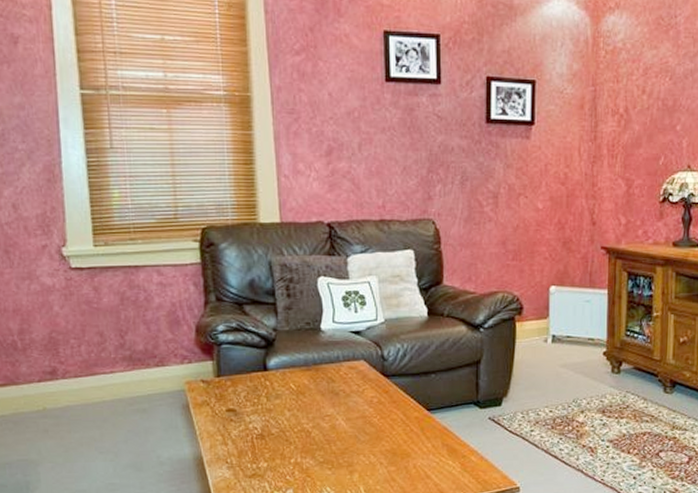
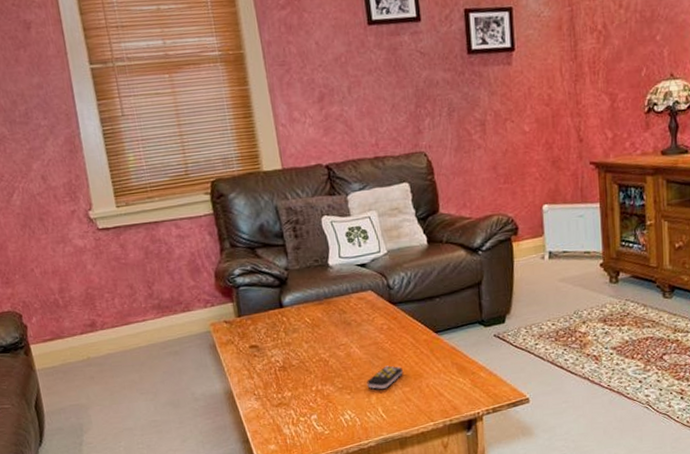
remote control: none [350,442,390,466] -> present [367,365,403,389]

